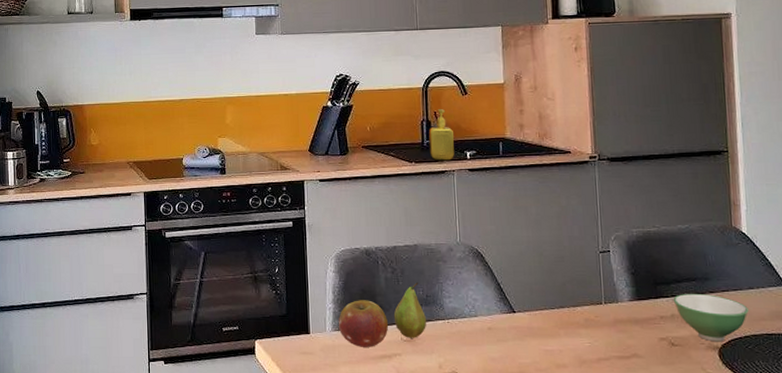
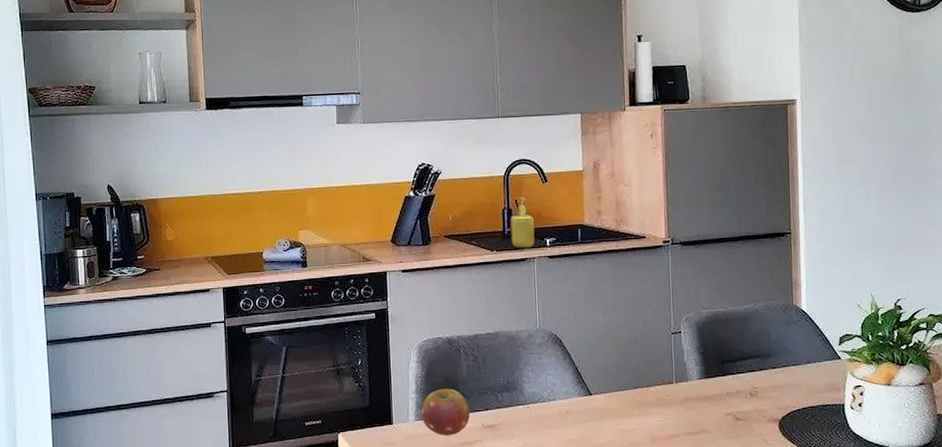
fruit: present [393,282,427,338] -> none [475,369,508,424]
bowl: present [673,293,749,342] -> none [738,369,806,415]

